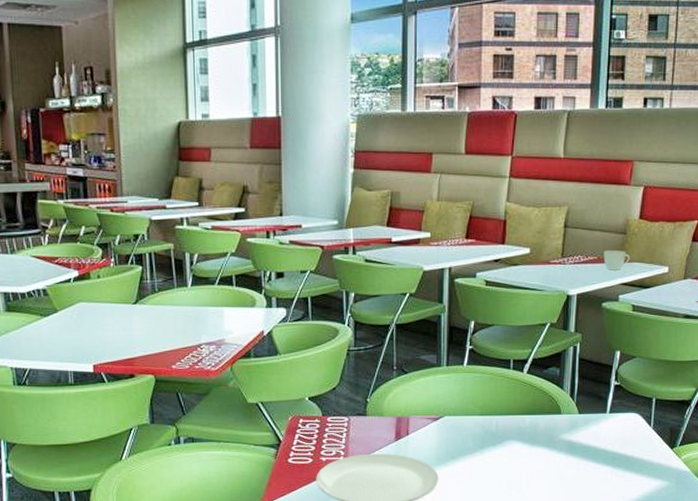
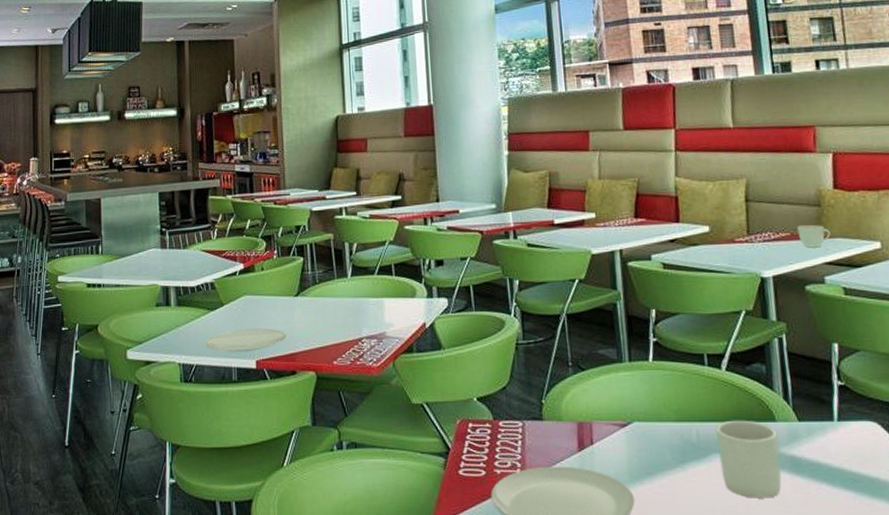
plate: none [37,334,124,357] -> present [204,328,286,353]
mug: none [511,413,561,474] -> present [715,420,782,498]

